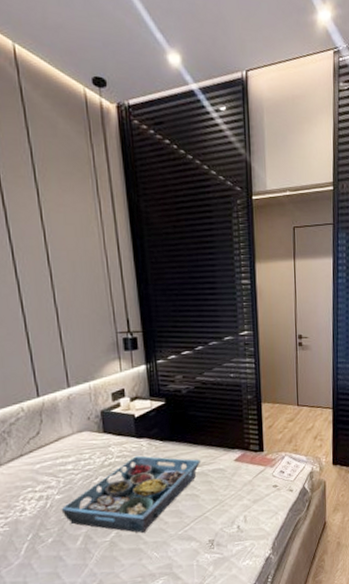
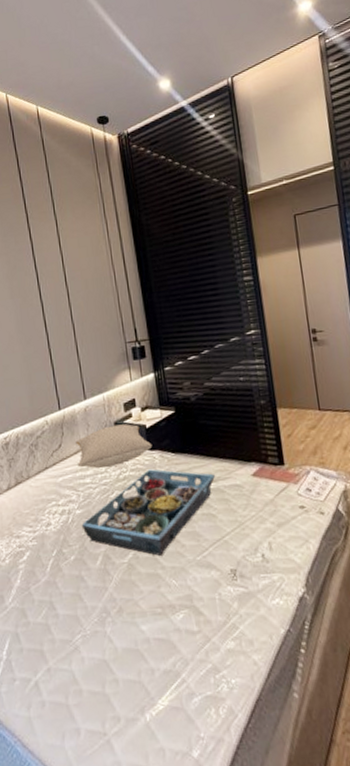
pillow: none [56,413,141,455] -> present [75,424,153,468]

